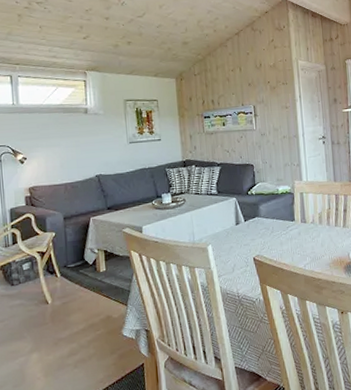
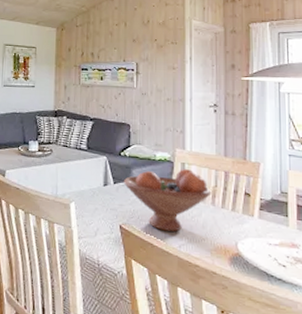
fruit bowl: none [252,197,326,255] -> present [123,169,212,232]

